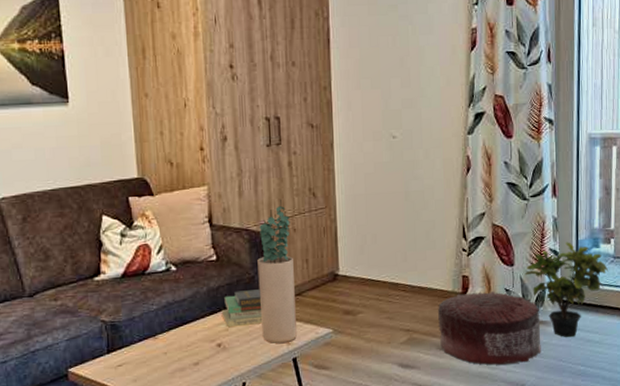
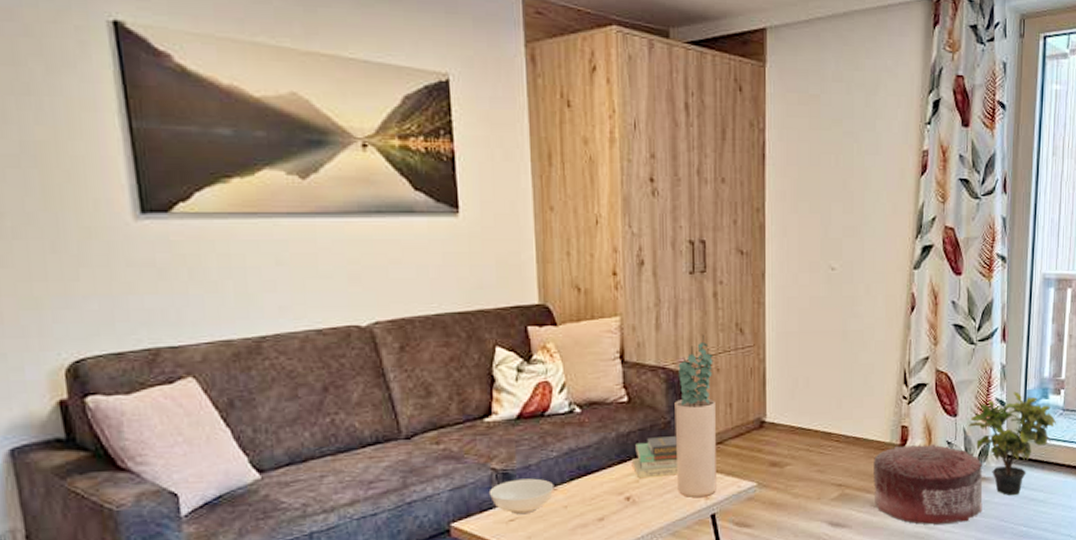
bowl: none [99,328,155,361] -> present [488,478,554,515]

